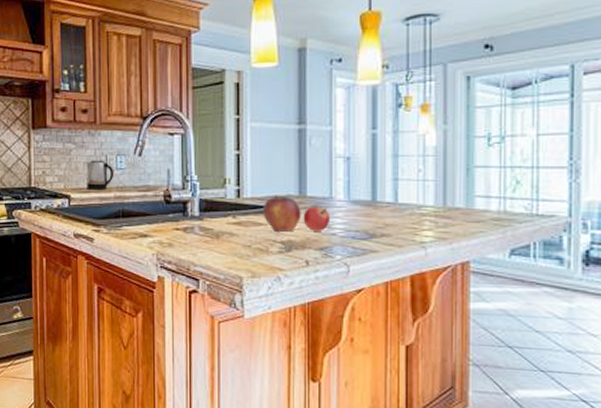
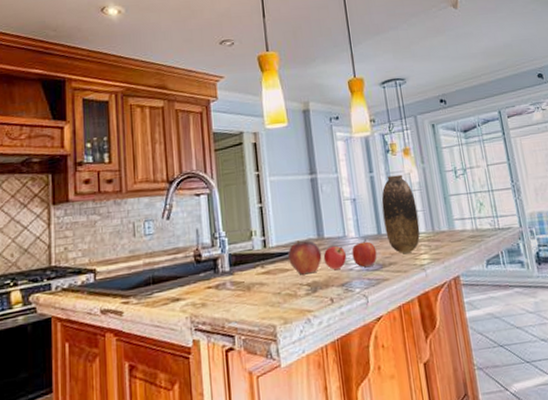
kettle: present [86,160,114,191] -> none [113,228,143,261]
fruit: none [337,204,368,234] -> present [351,239,377,267]
vase: none [382,135,427,227] -> present [381,174,420,254]

